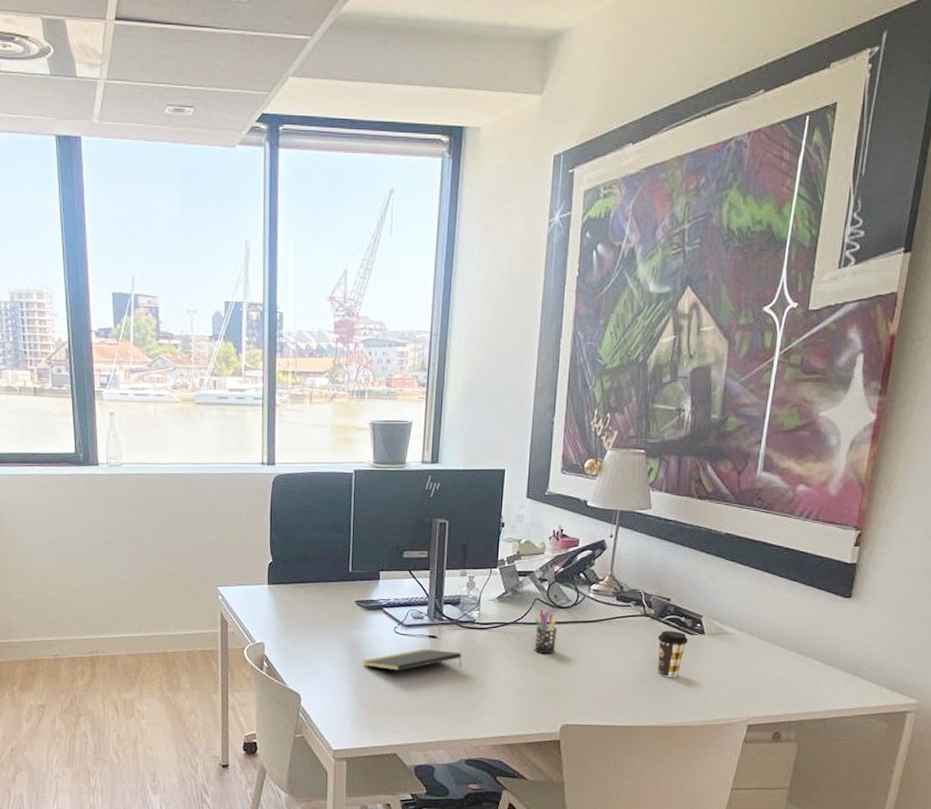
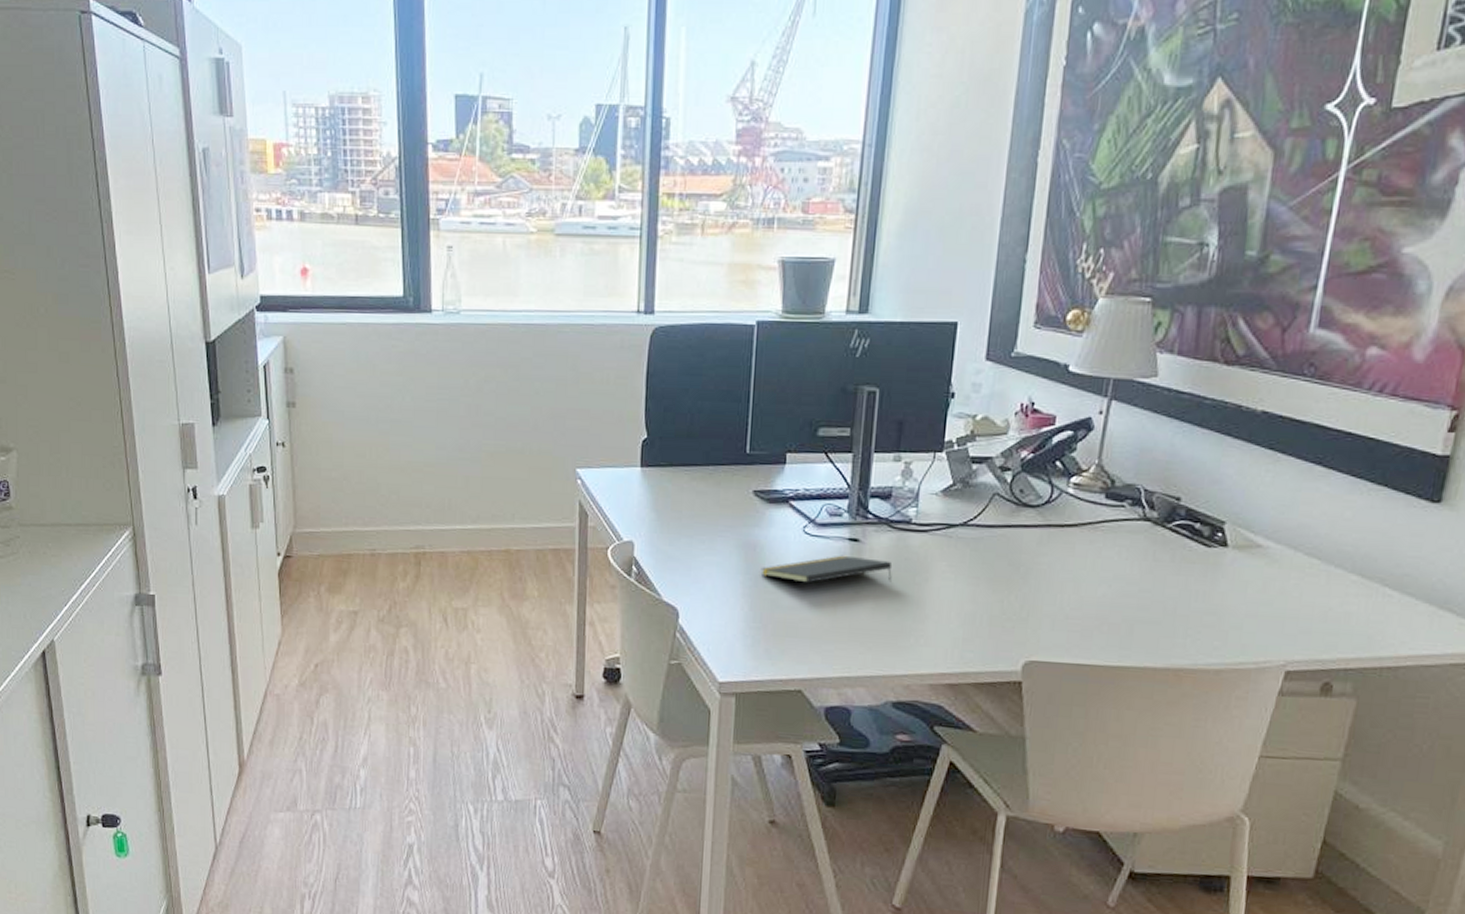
pen holder: present [534,609,558,655] -> none [990,508,1023,568]
coffee cup: present [657,631,688,677] -> none [1159,540,1204,604]

